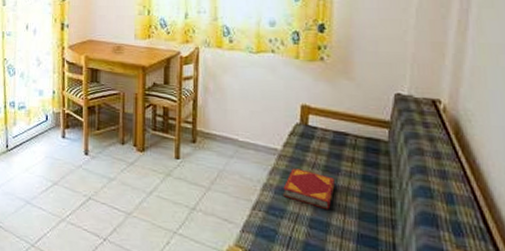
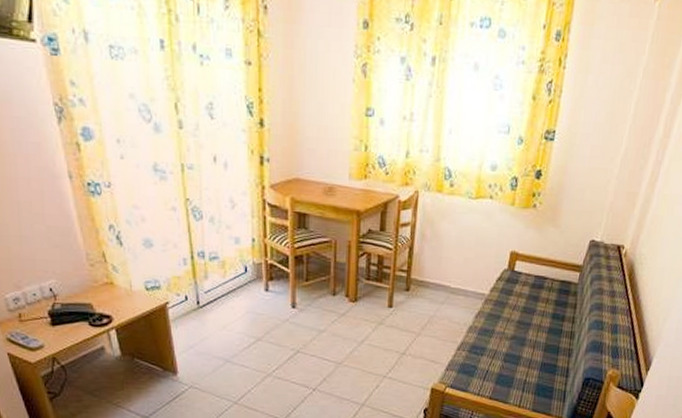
hardback book: present [283,167,335,210] -> none [485,310,530,346]

